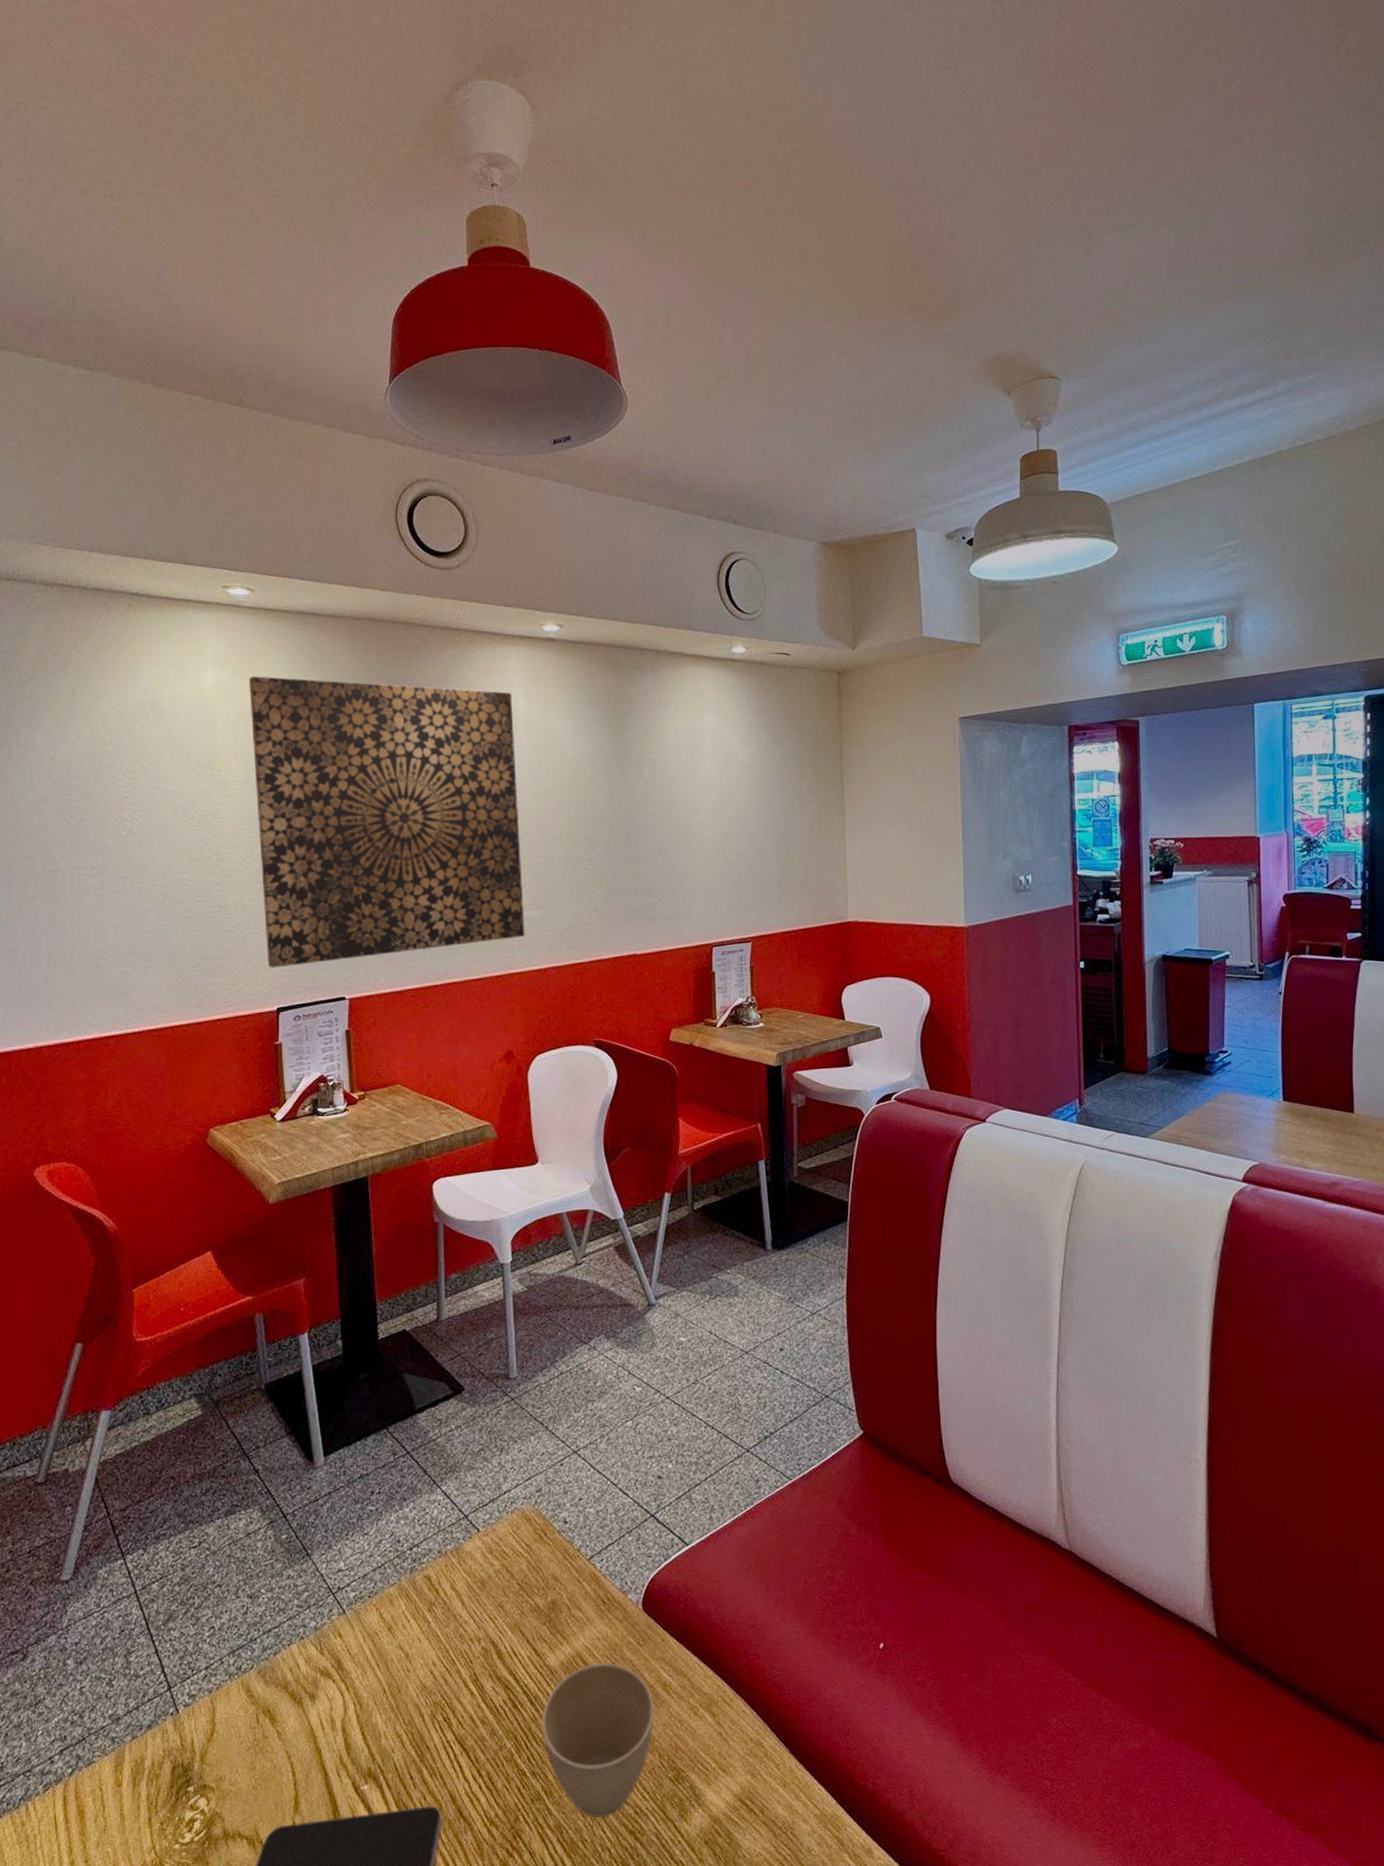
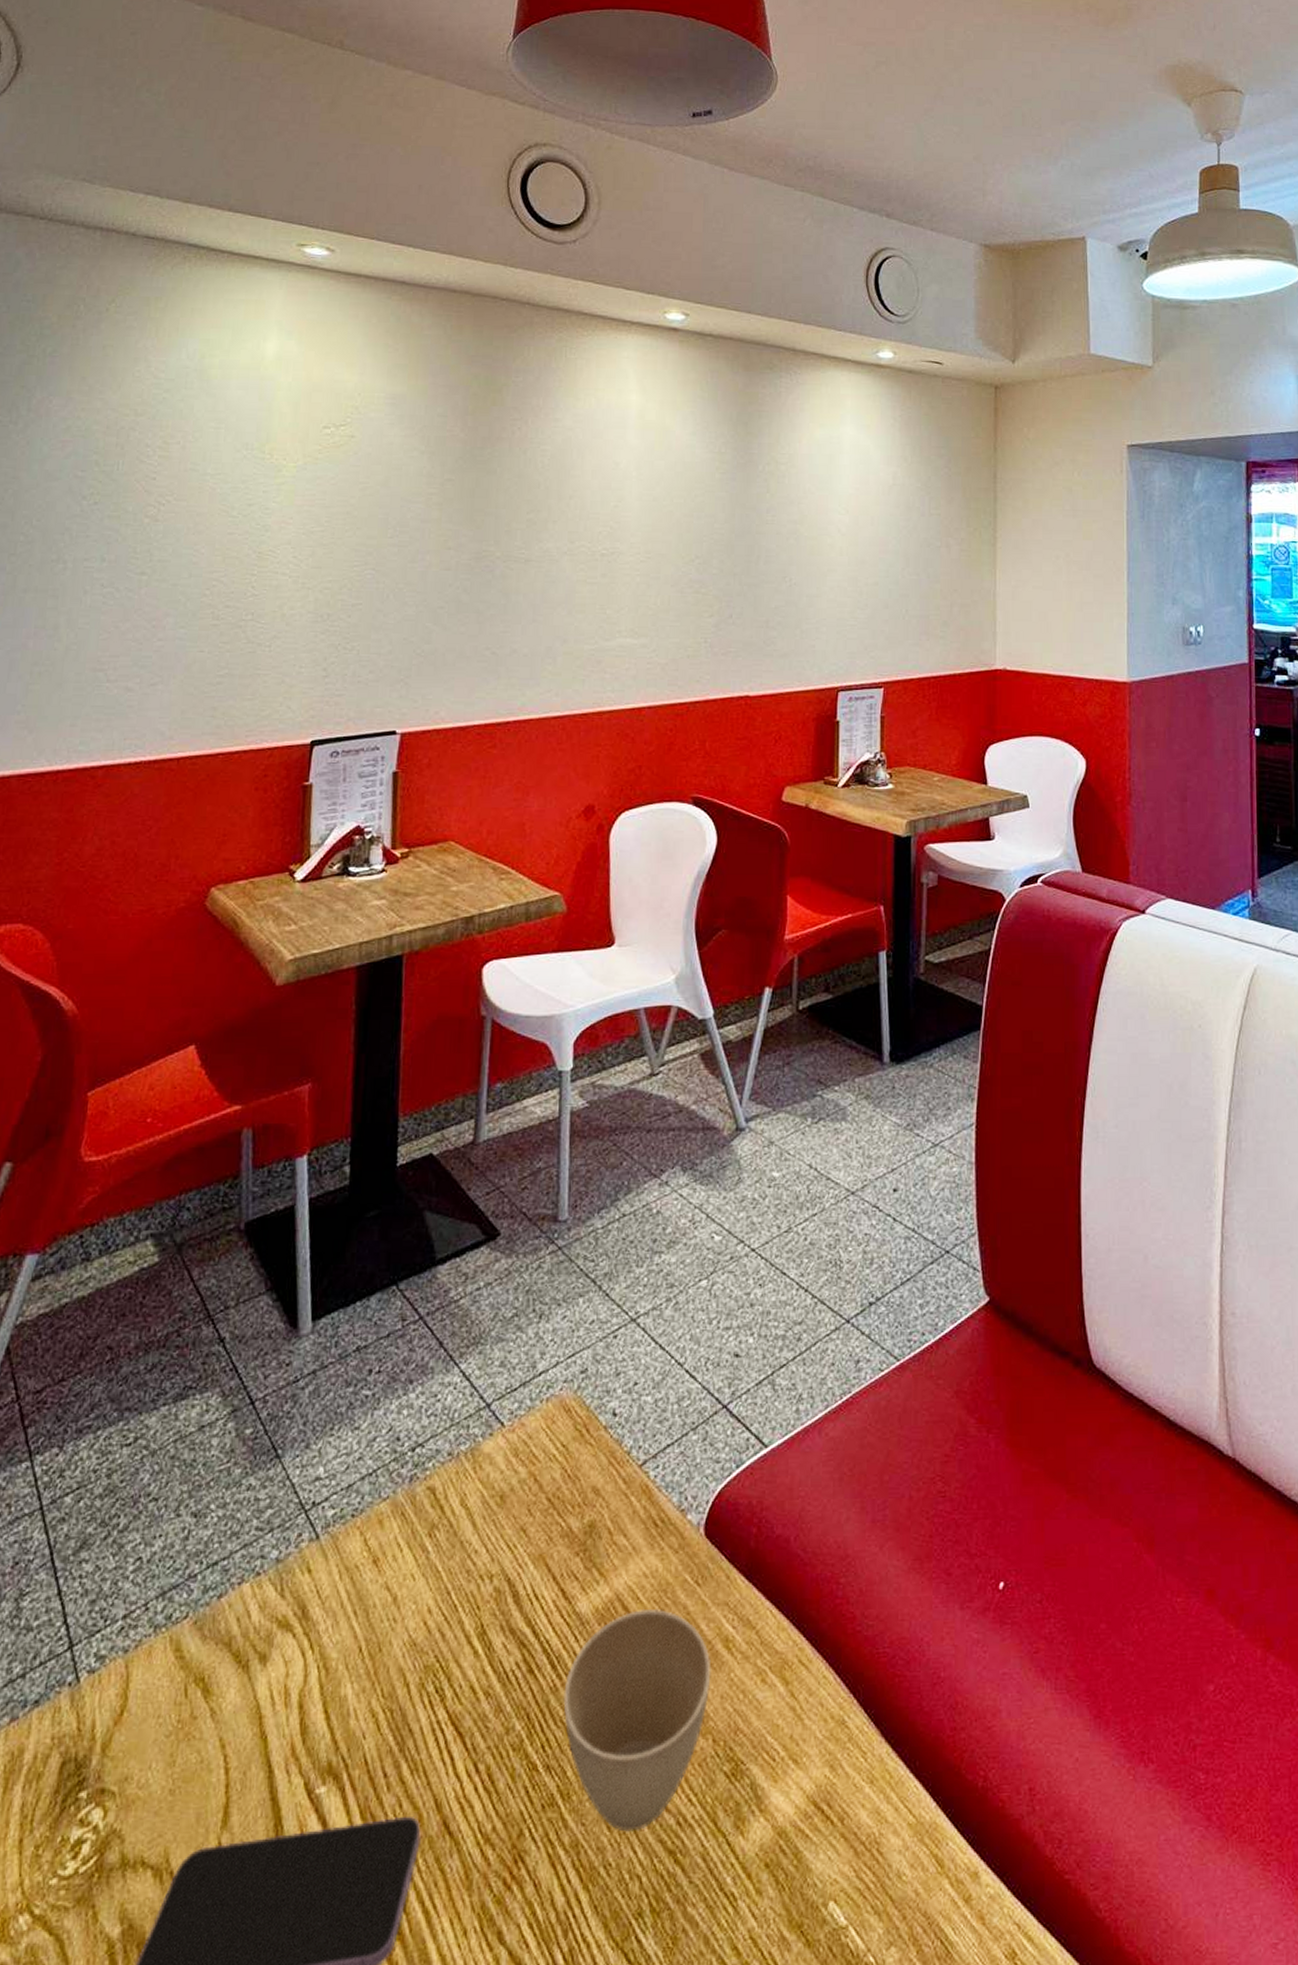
wall art: present [248,676,525,968] -> none [305,348,625,692]

